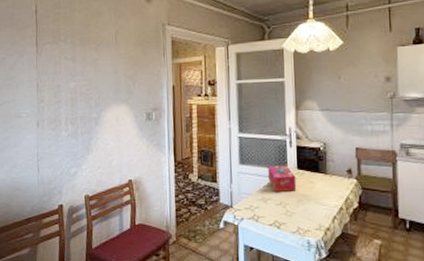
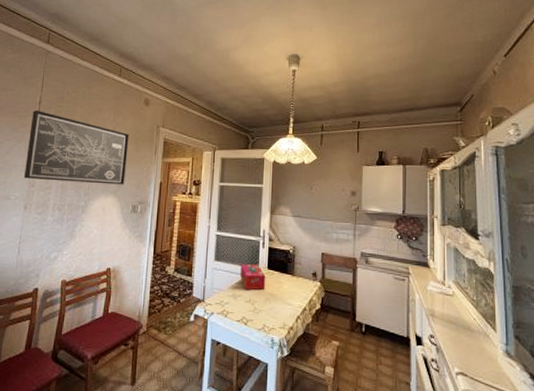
wall art: none [30,20,136,94] -> present [24,110,129,185]

